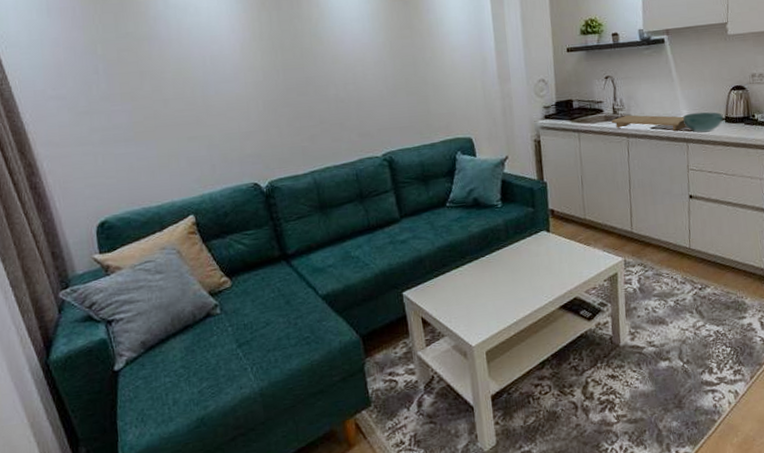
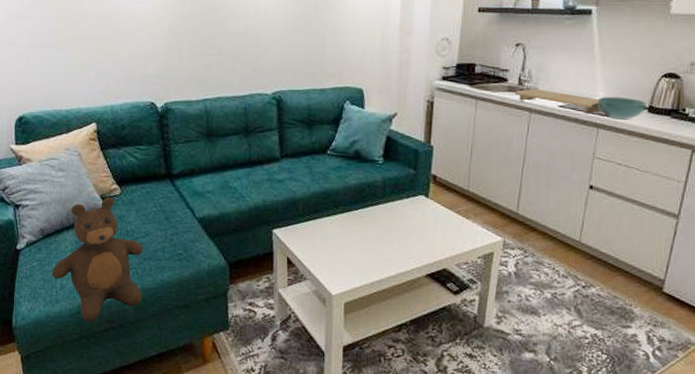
teddy bear: none [160,291,271,434] -> present [51,197,143,322]

